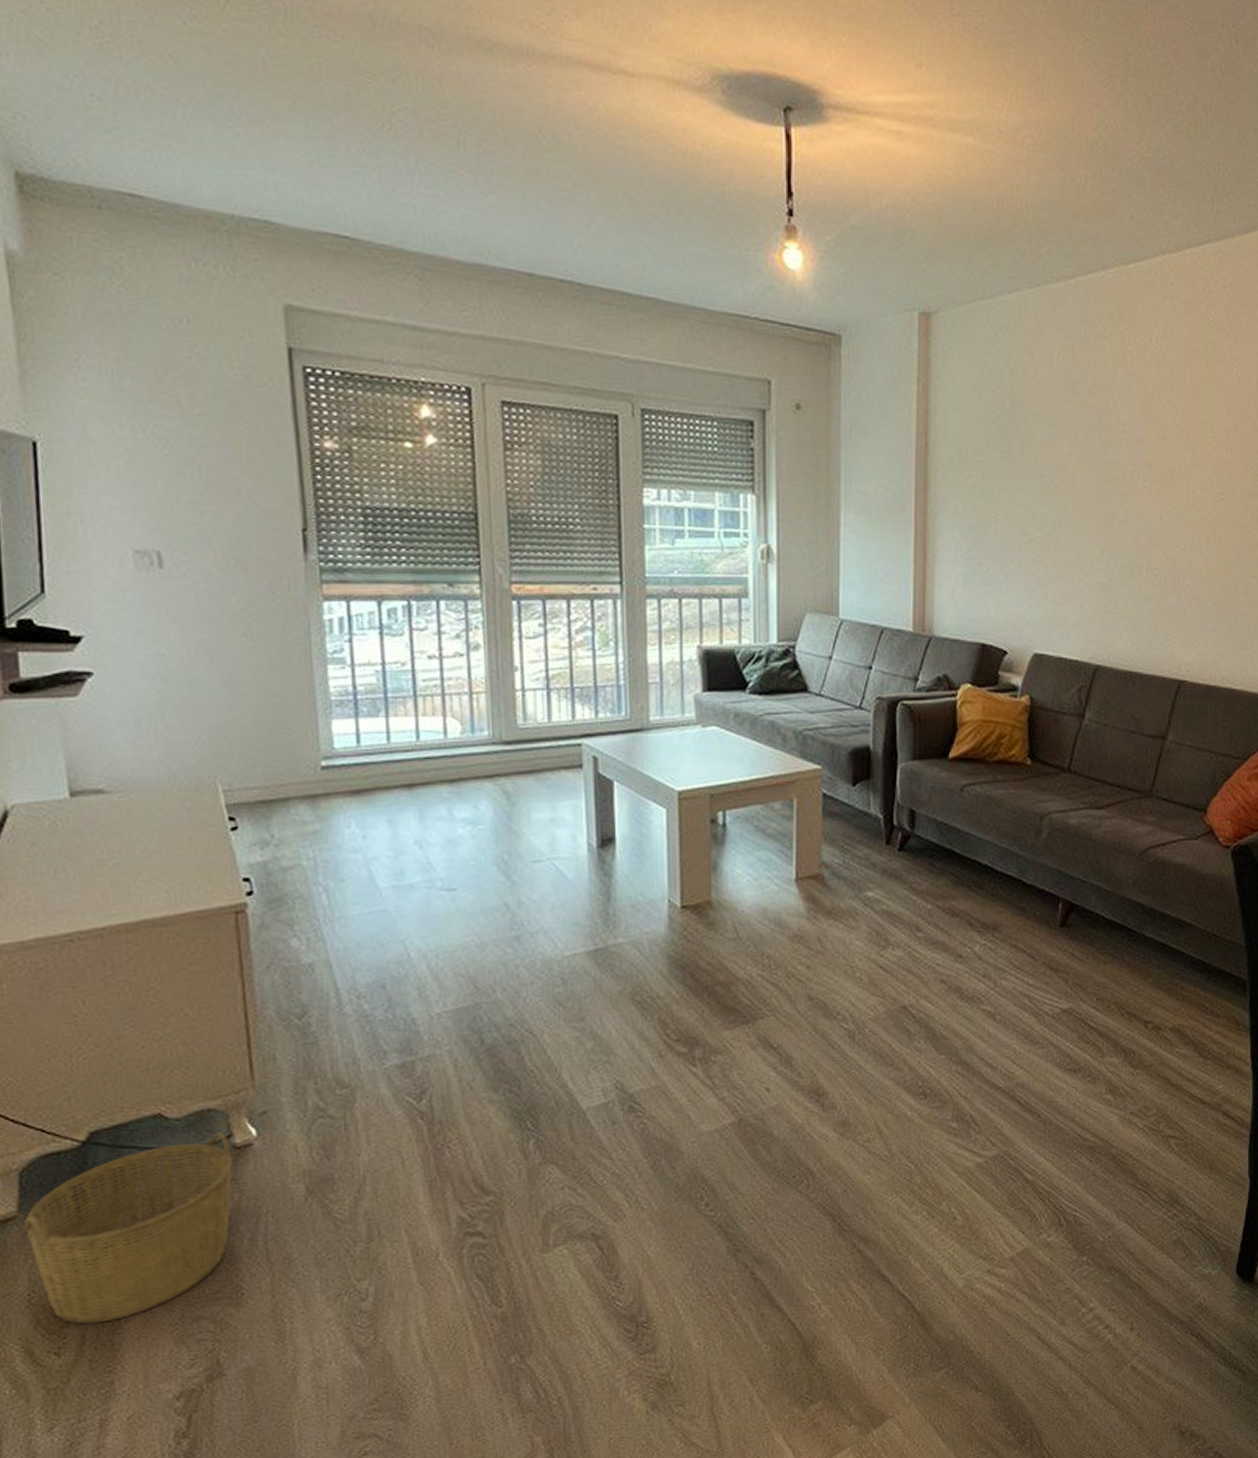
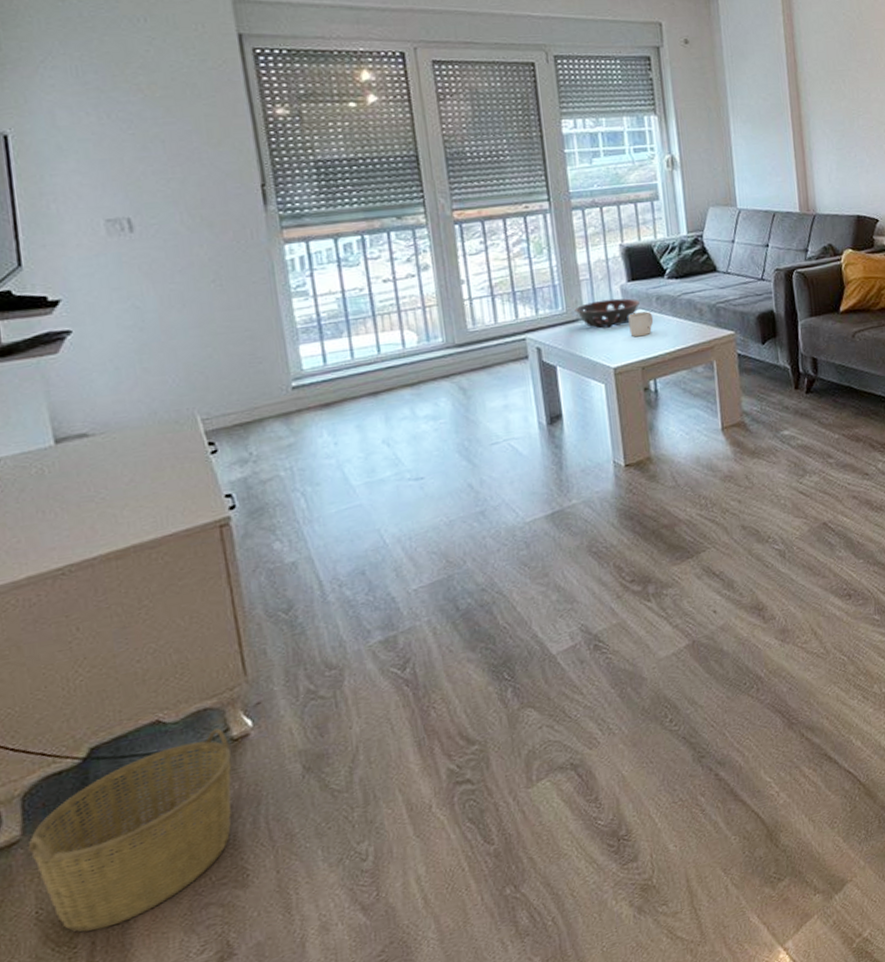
decorative bowl: none [639,709,714,742] -> present [574,298,640,328]
mug: none [700,729,729,758] -> present [628,311,654,337]

